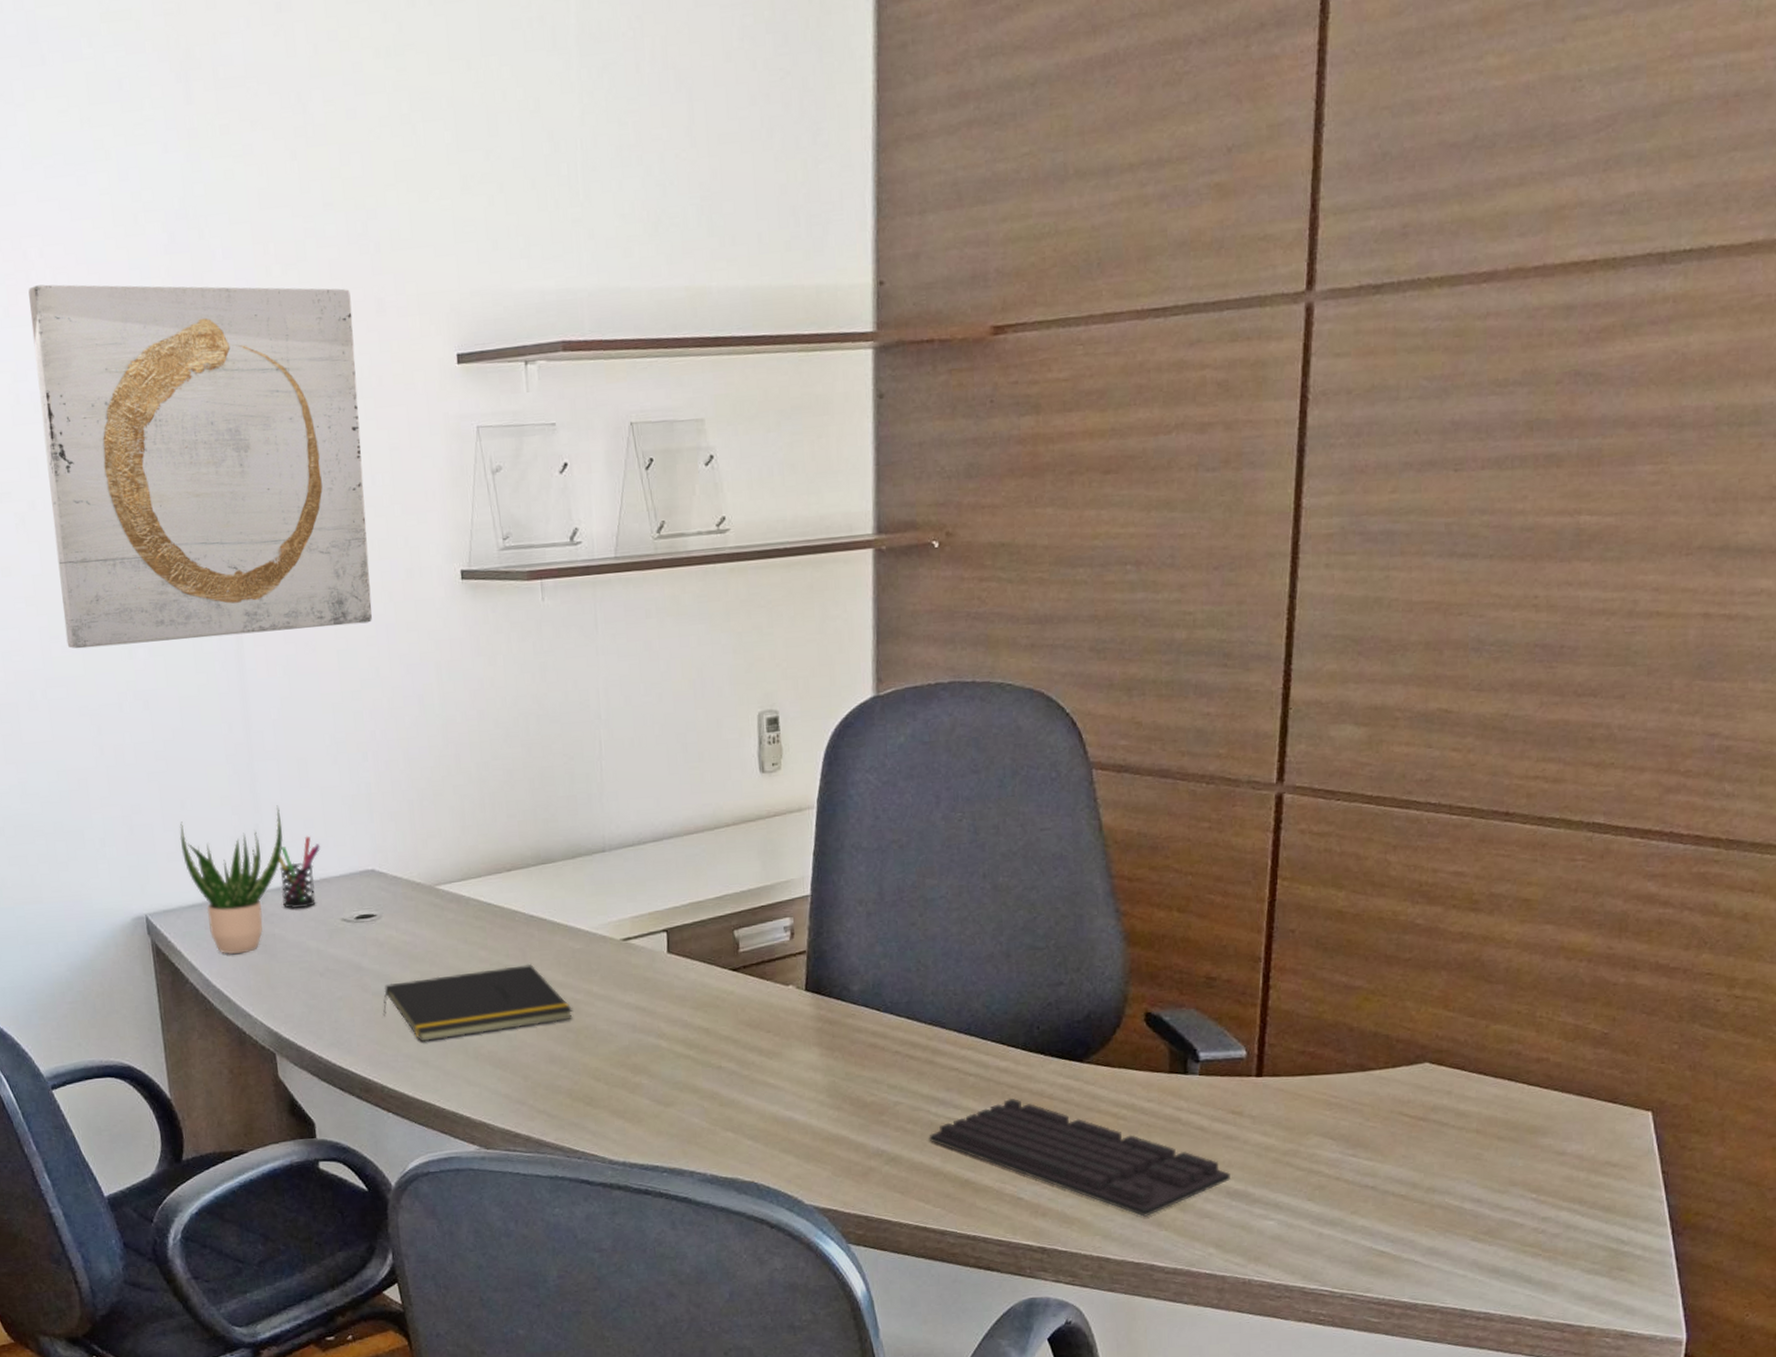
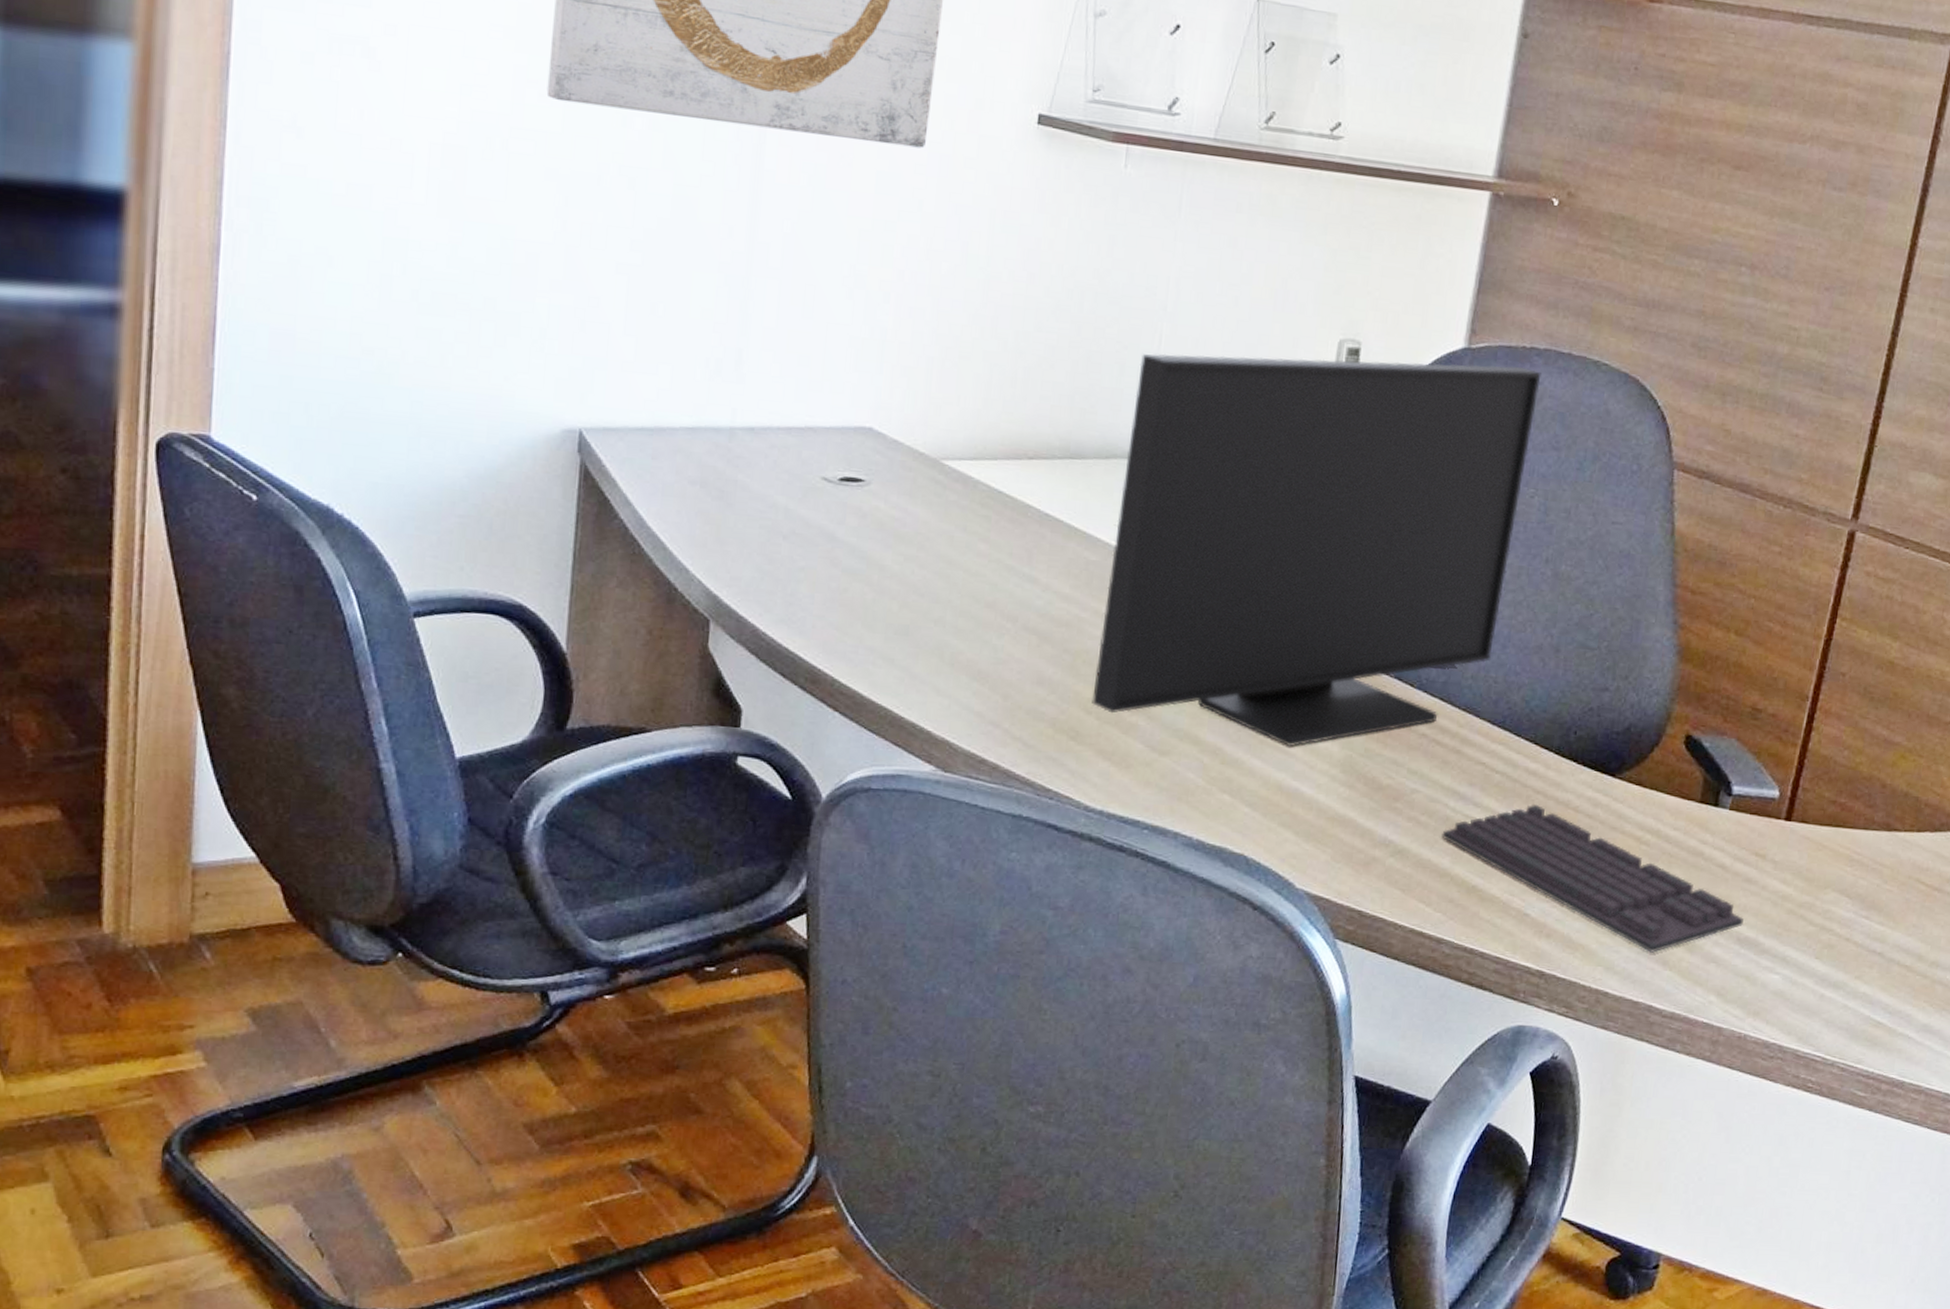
potted plant: present [179,805,283,955] -> none [641,328,772,496]
pen holder: present [274,836,320,909] -> none [754,374,813,458]
notepad: present [382,963,574,1042] -> none [850,562,1075,640]
computer monitor: none [586,703,951,1081] -> present [1092,353,1542,746]

